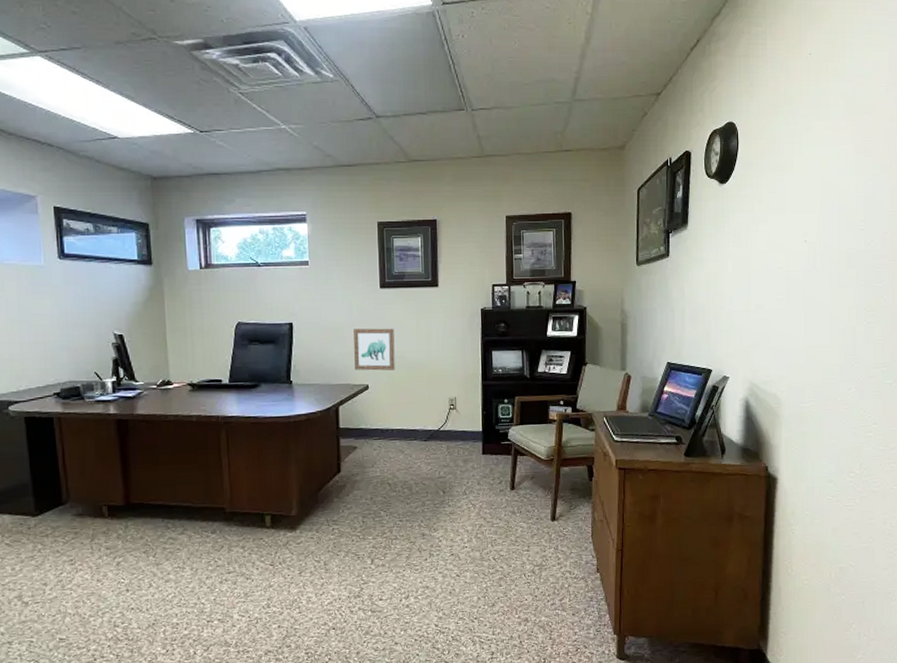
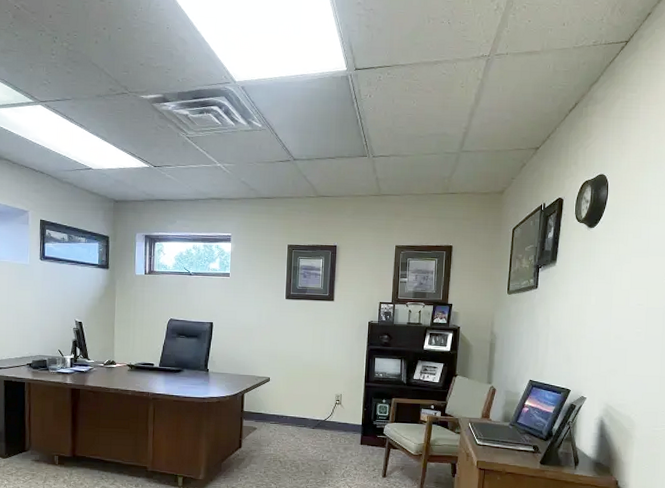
wall art: present [354,328,395,371] -> none [259,331,294,367]

